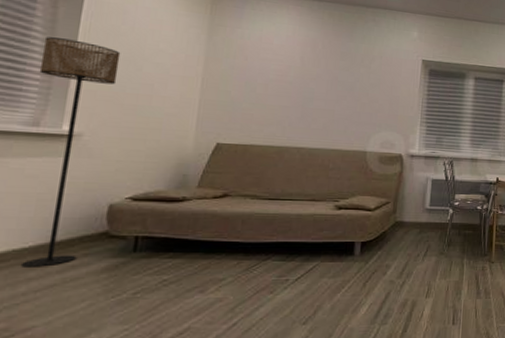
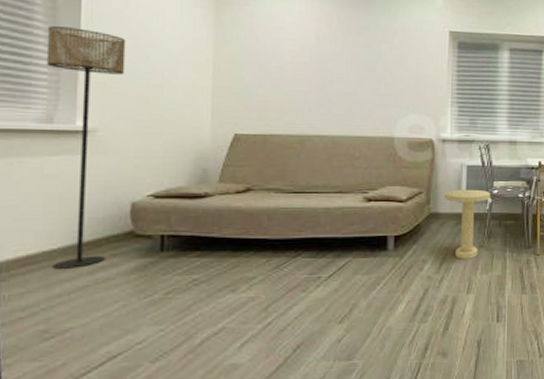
side table: none [410,200,452,265] -> present [444,189,490,259]

